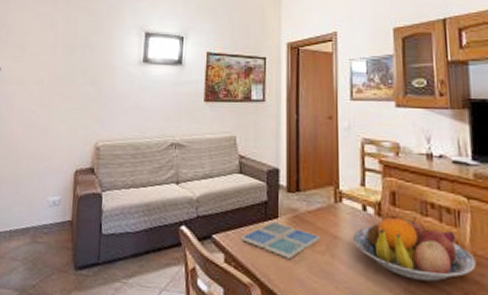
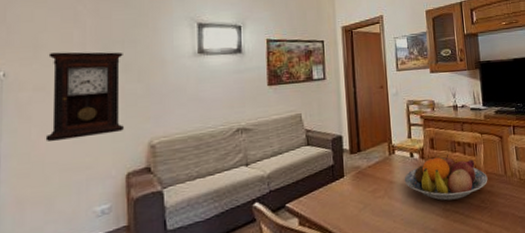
pendulum clock: none [21,53,83,132] -> present [45,52,125,142]
drink coaster: present [240,221,320,259] -> none [312,180,379,209]

